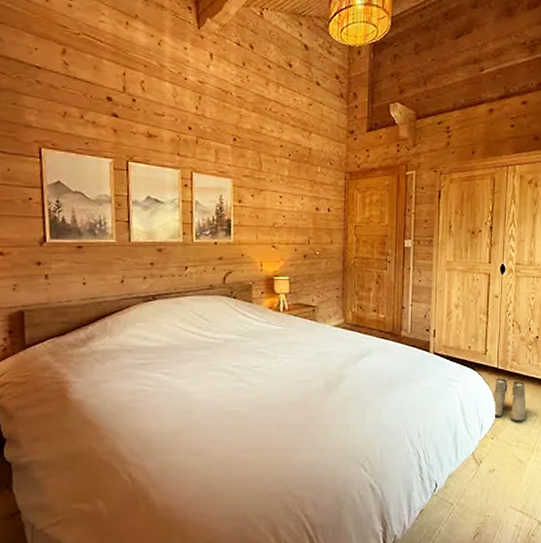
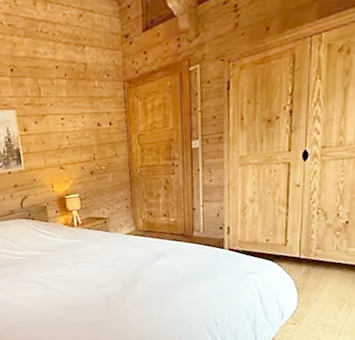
boots: present [492,378,527,422] -> none [293,267,333,307]

